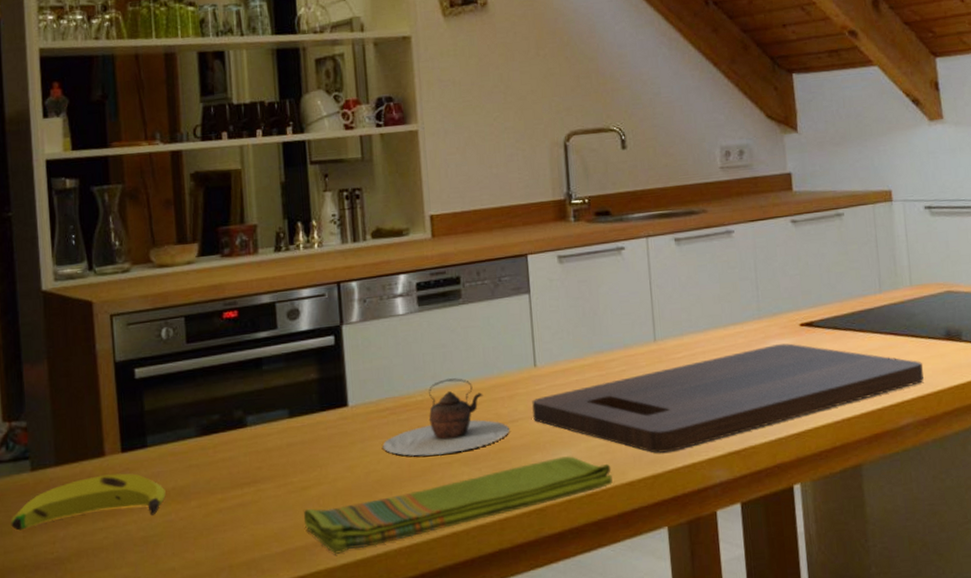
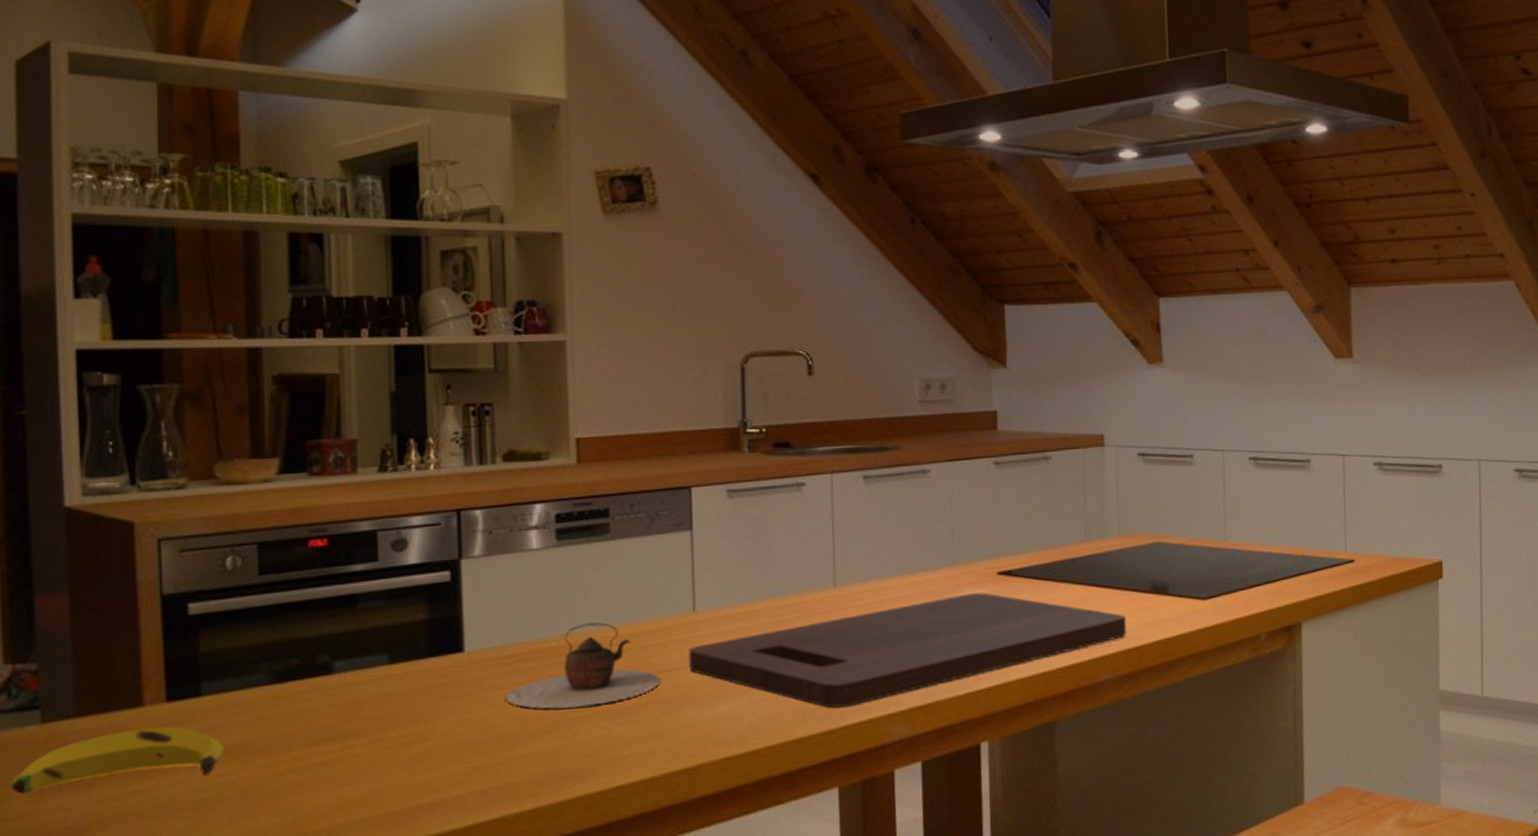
dish towel: present [303,455,613,554] -> none [402,709,778,819]

